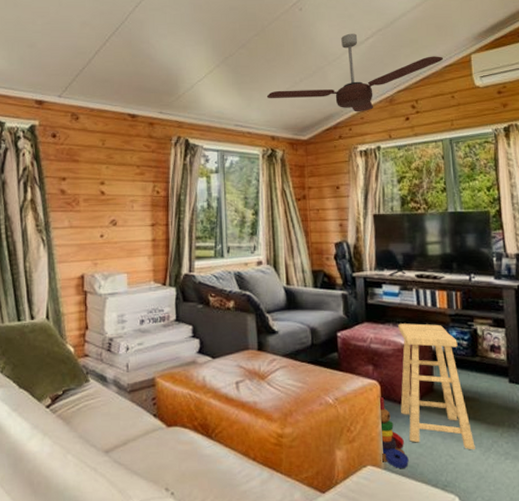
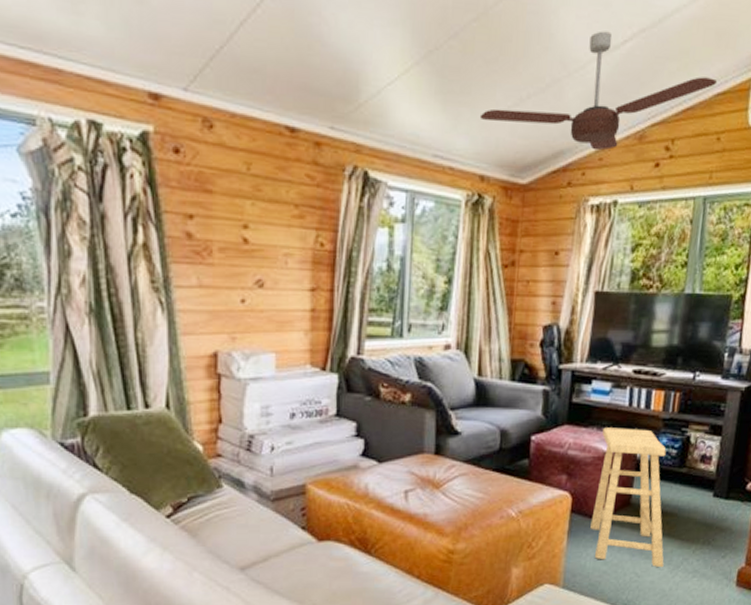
stacking toy: present [378,396,409,468] -> none [559,509,591,586]

